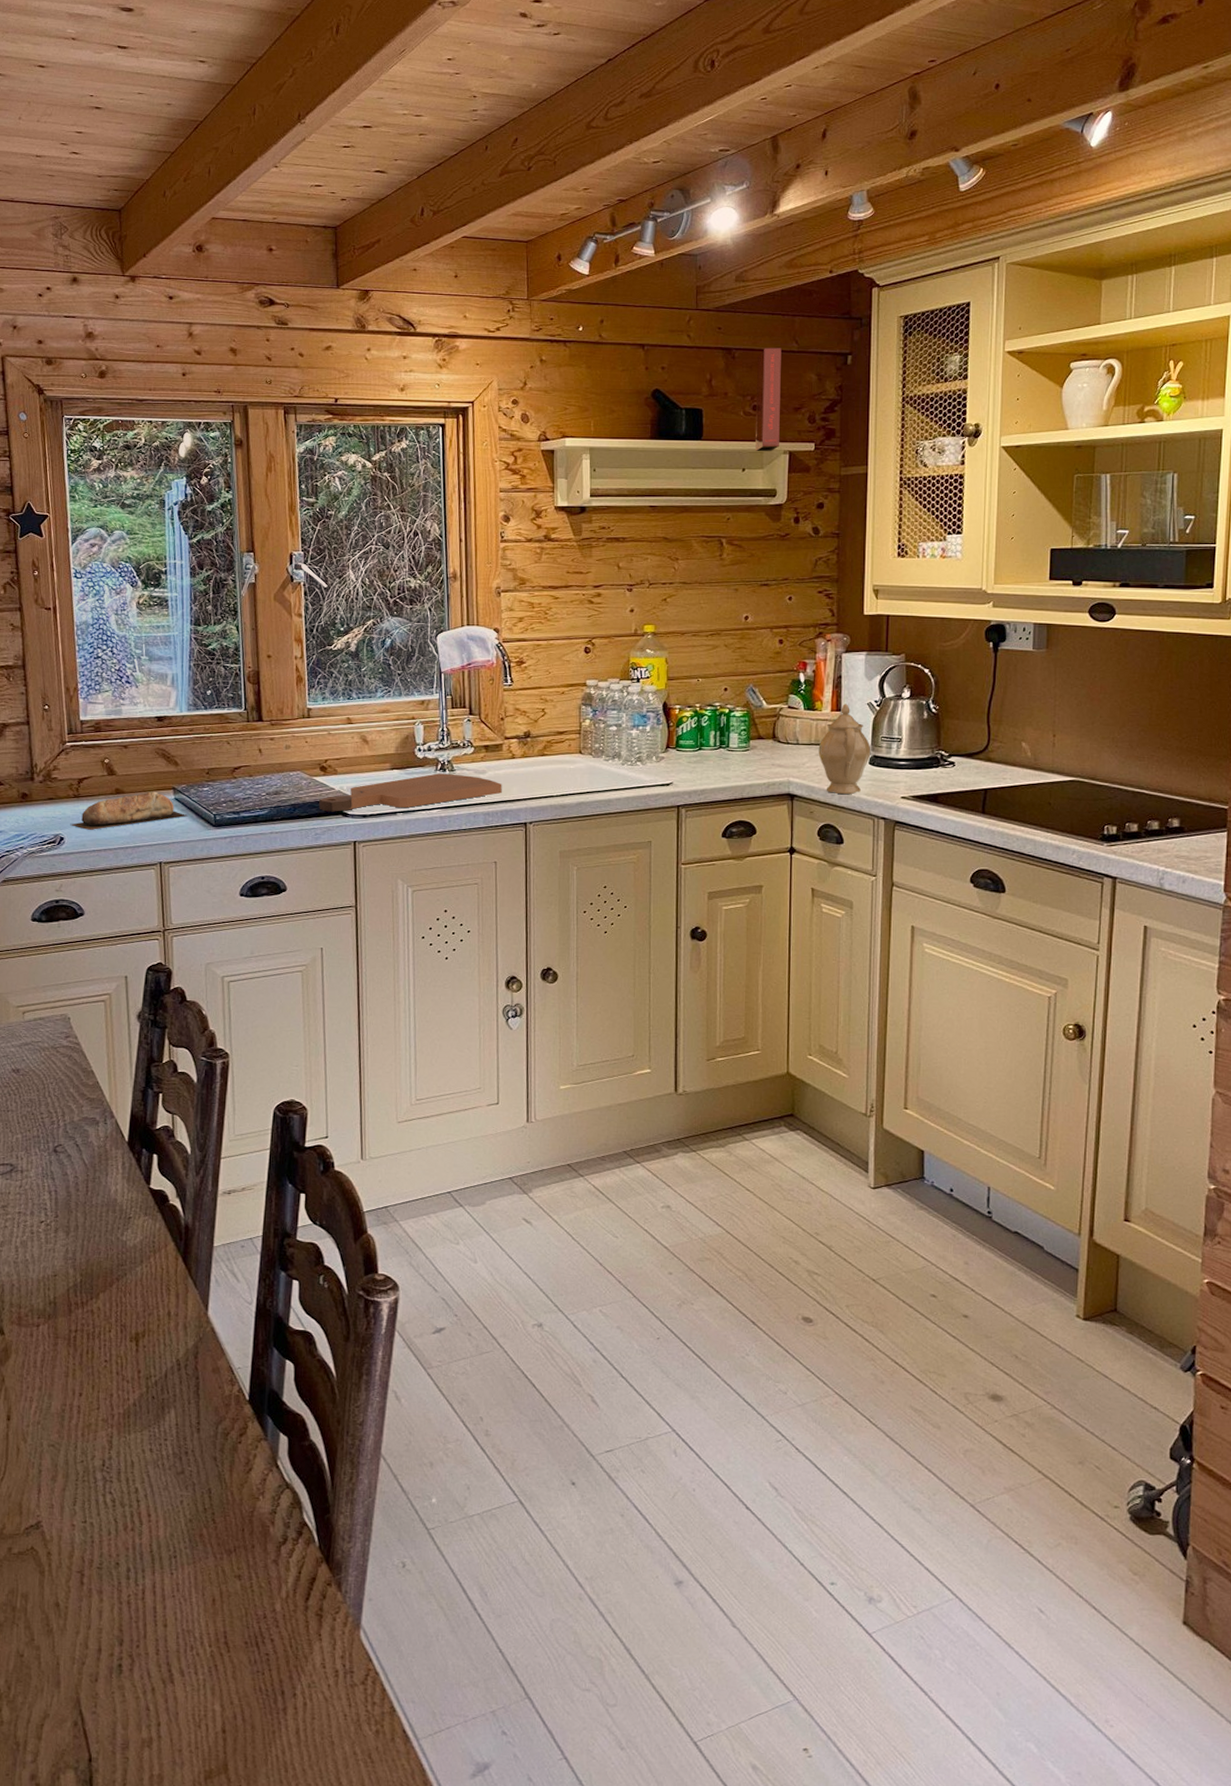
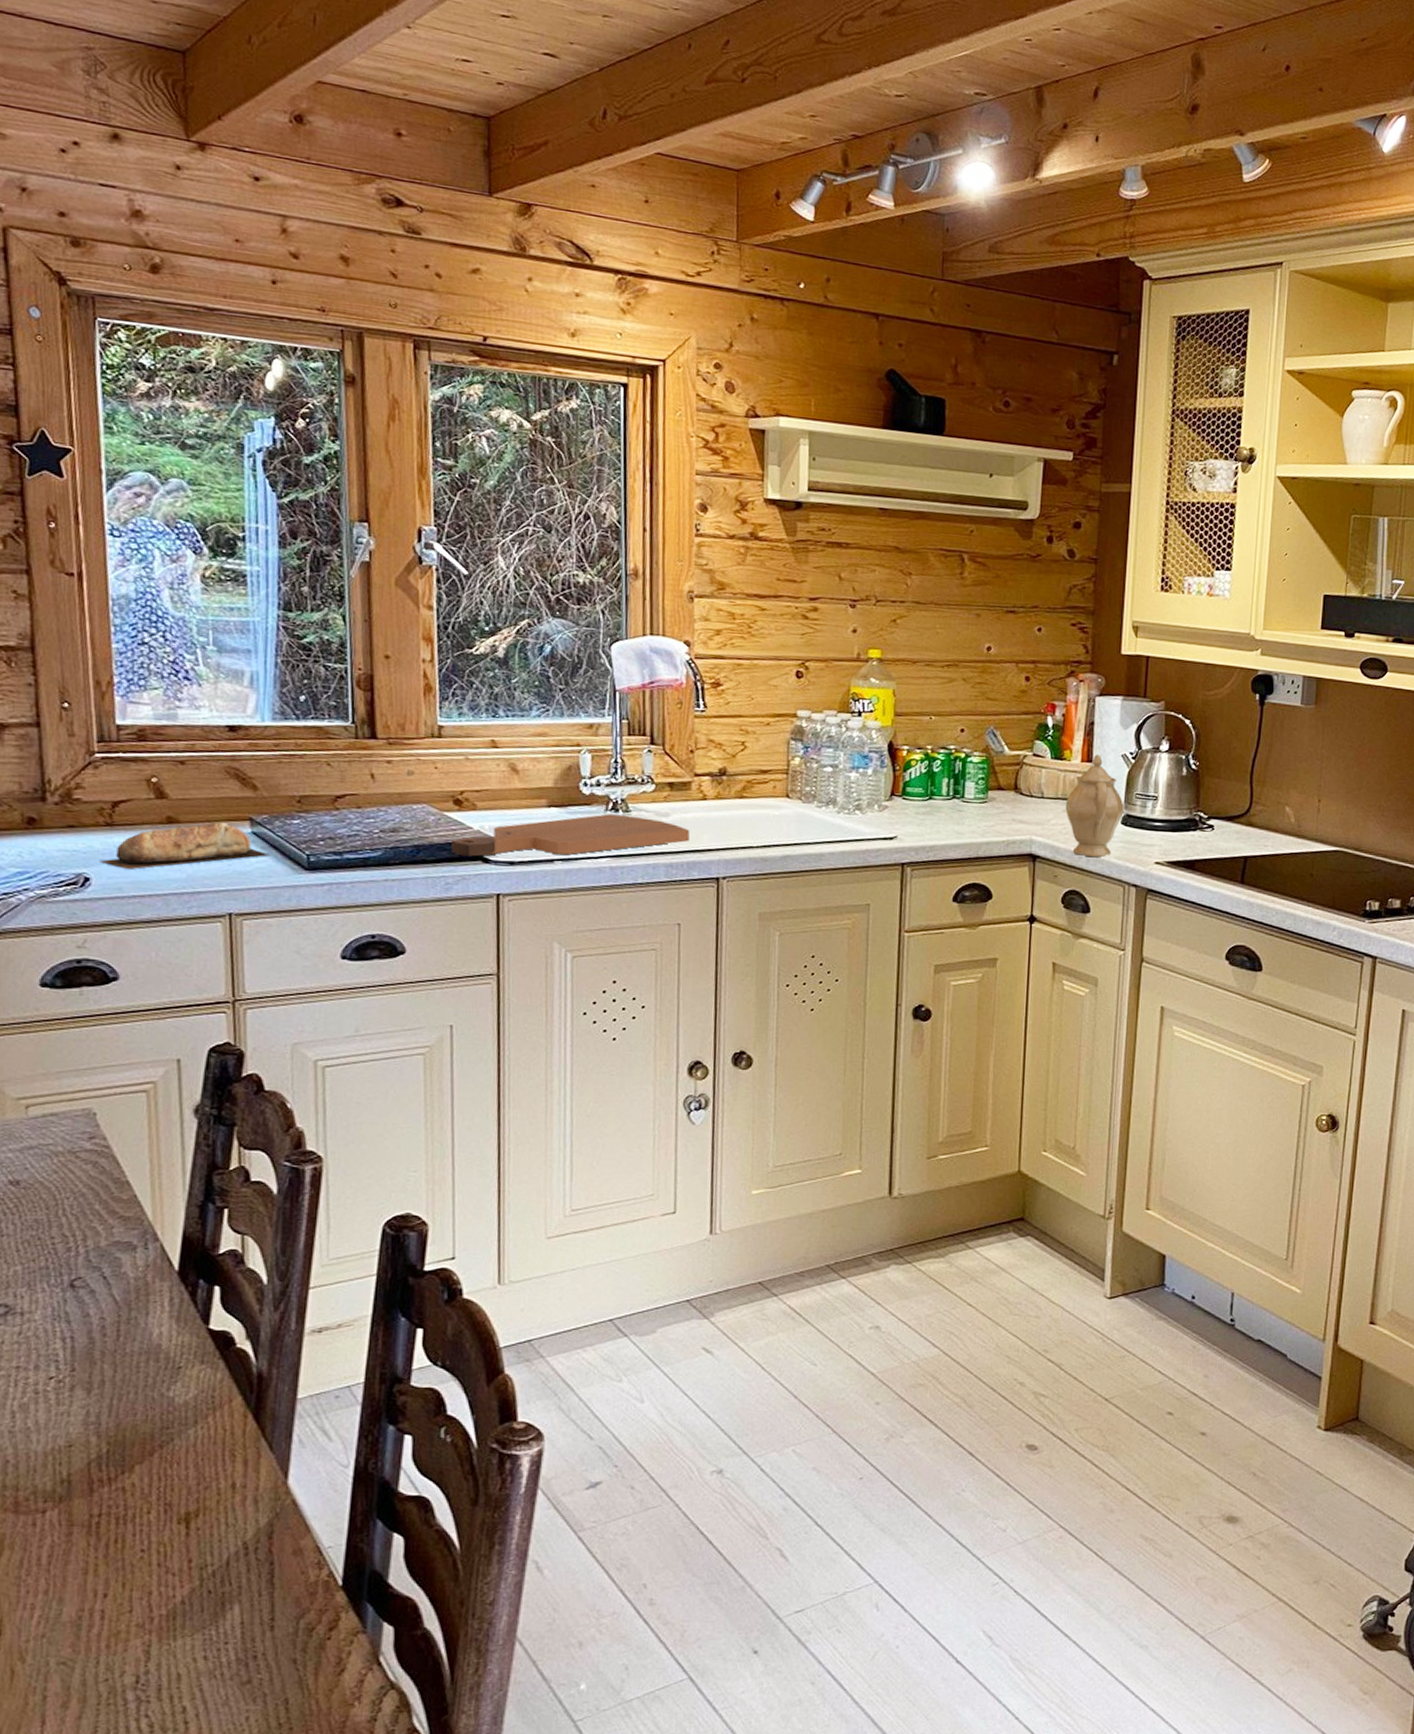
book: present [755,348,782,452] -> none [1005,334,1039,457]

